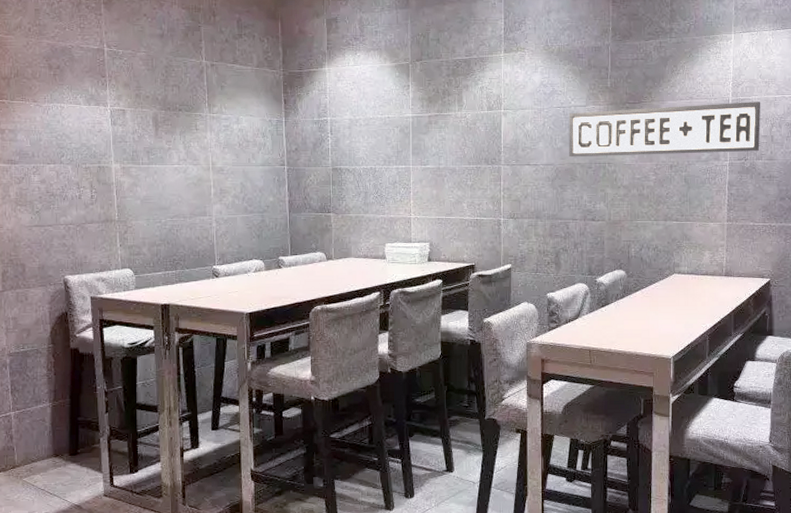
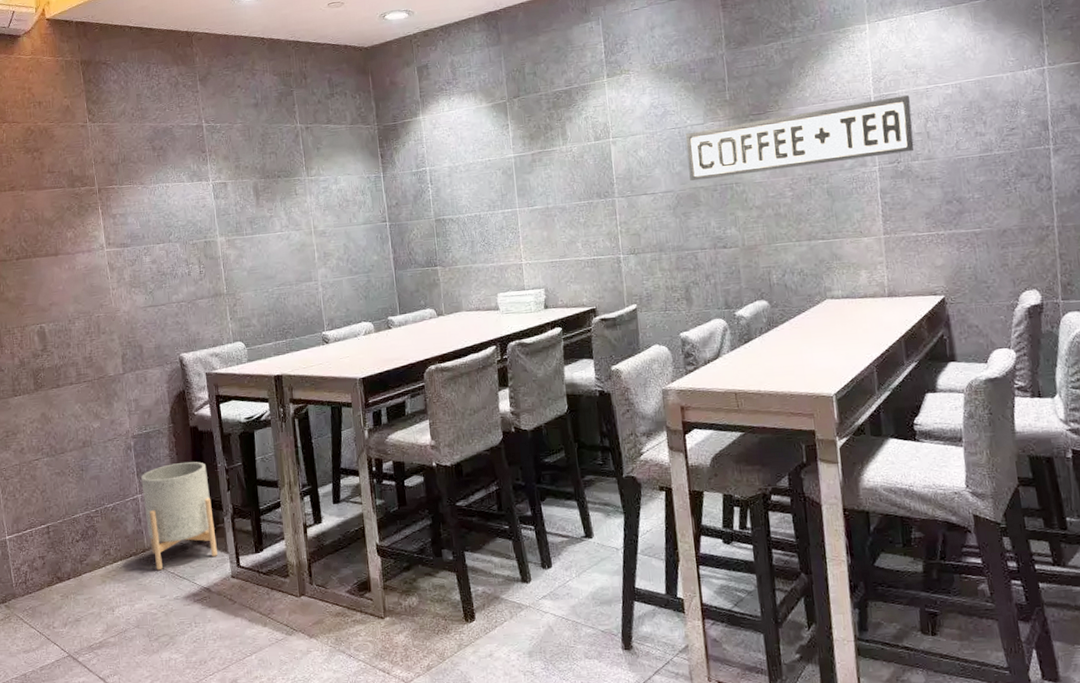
planter: none [15,382,91,487] -> present [141,461,217,571]

